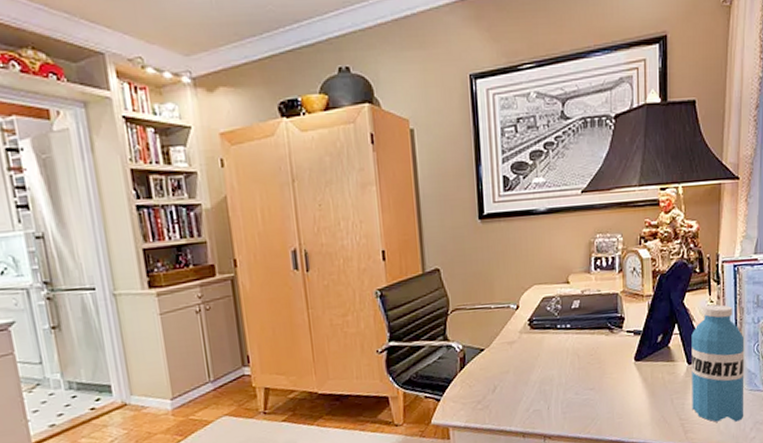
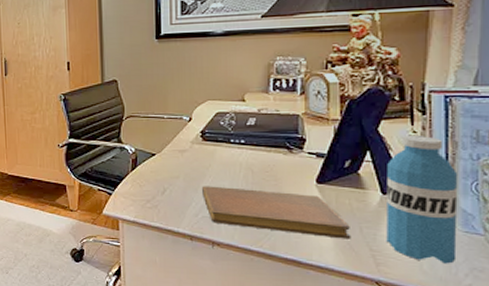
notebook: none [532,373,665,416] -> present [202,186,351,239]

